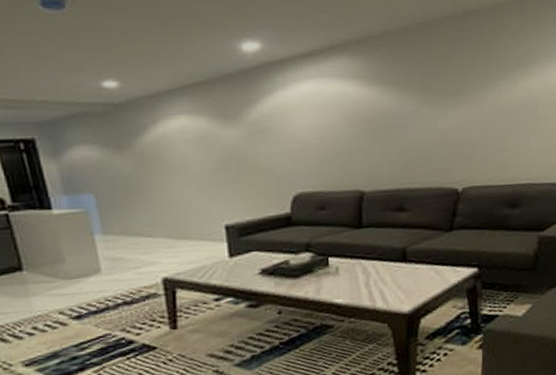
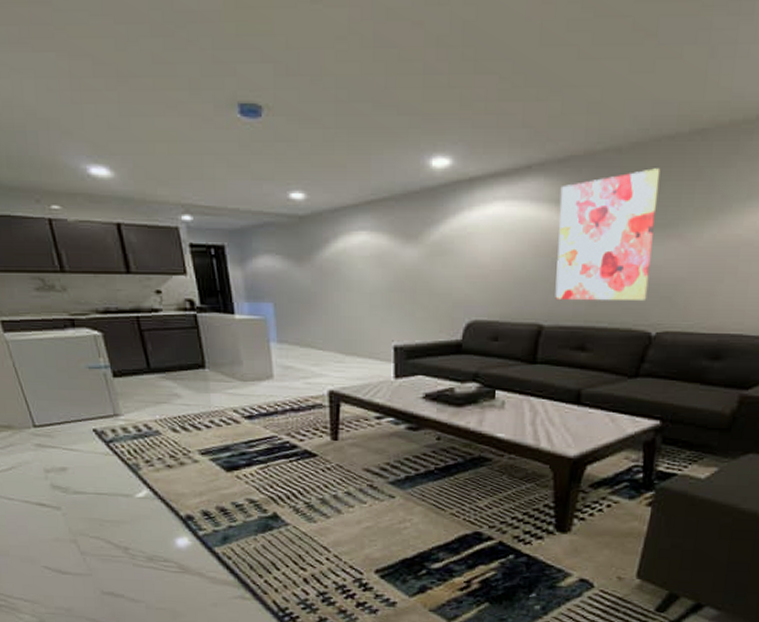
wall art: none [363,44,450,167] -> present [555,168,661,301]

